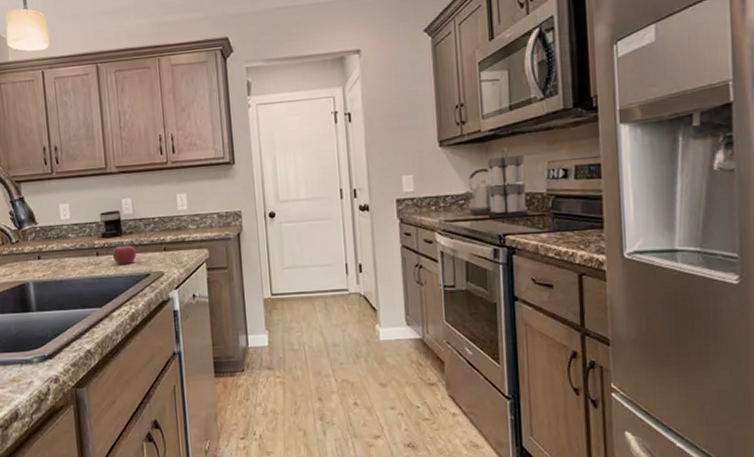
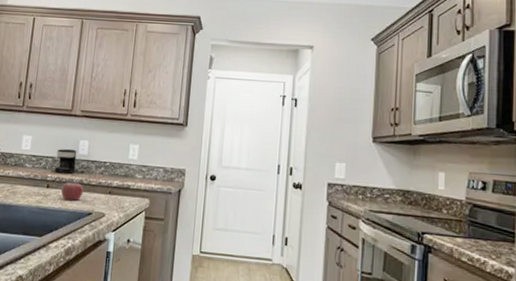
kettle: present [463,168,498,216] -> none [390,168,422,212]
spice rack: present [486,147,529,219] -> none [409,152,448,220]

